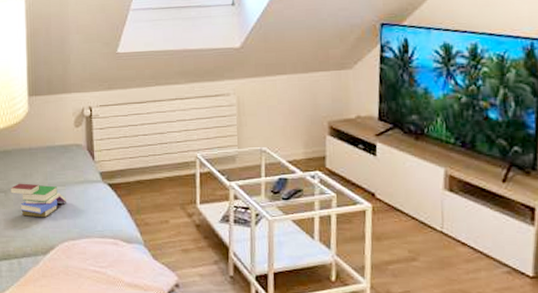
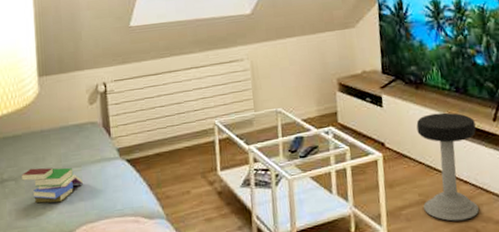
stool: none [413,168,481,284] -> present [416,112,479,222]

